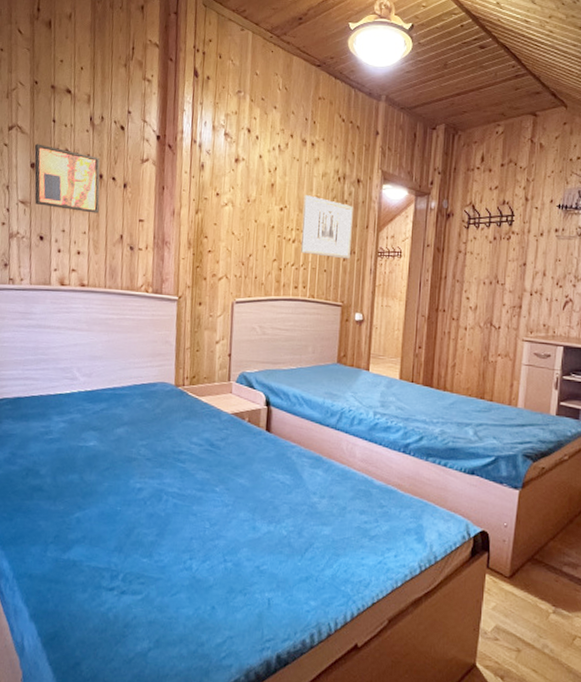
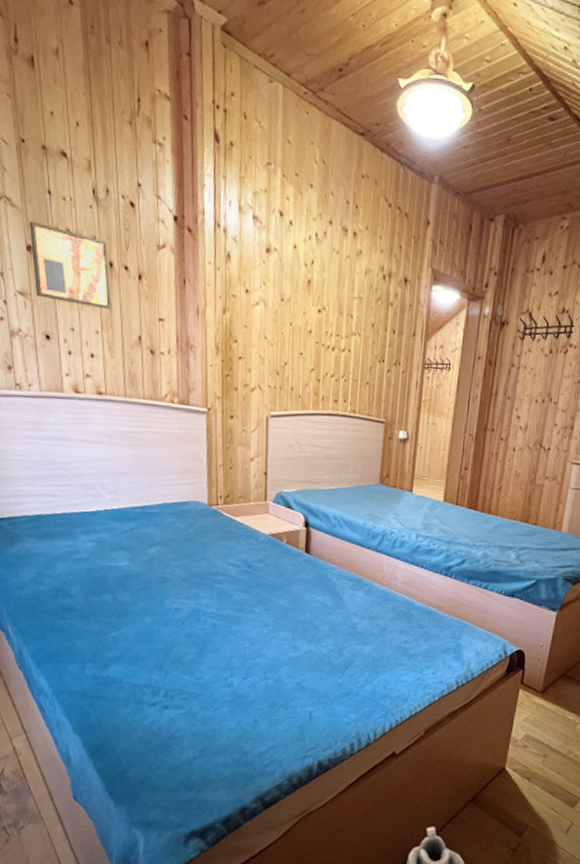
wall art: present [301,195,353,259] -> none [341,295,399,371]

